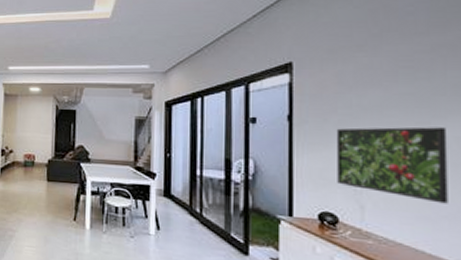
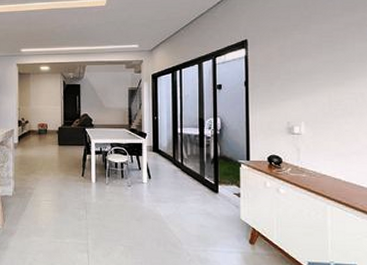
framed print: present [336,127,448,204] -> none [279,86,356,143]

